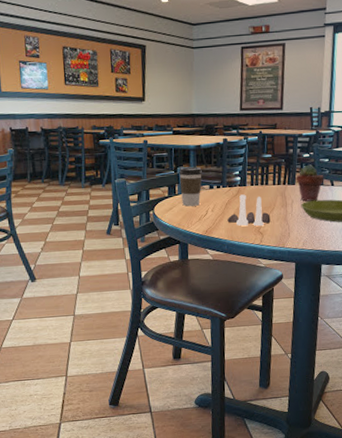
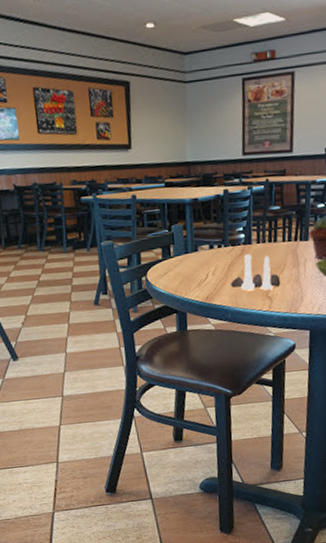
coffee cup: present [179,166,202,206] -> none [173,224,200,270]

